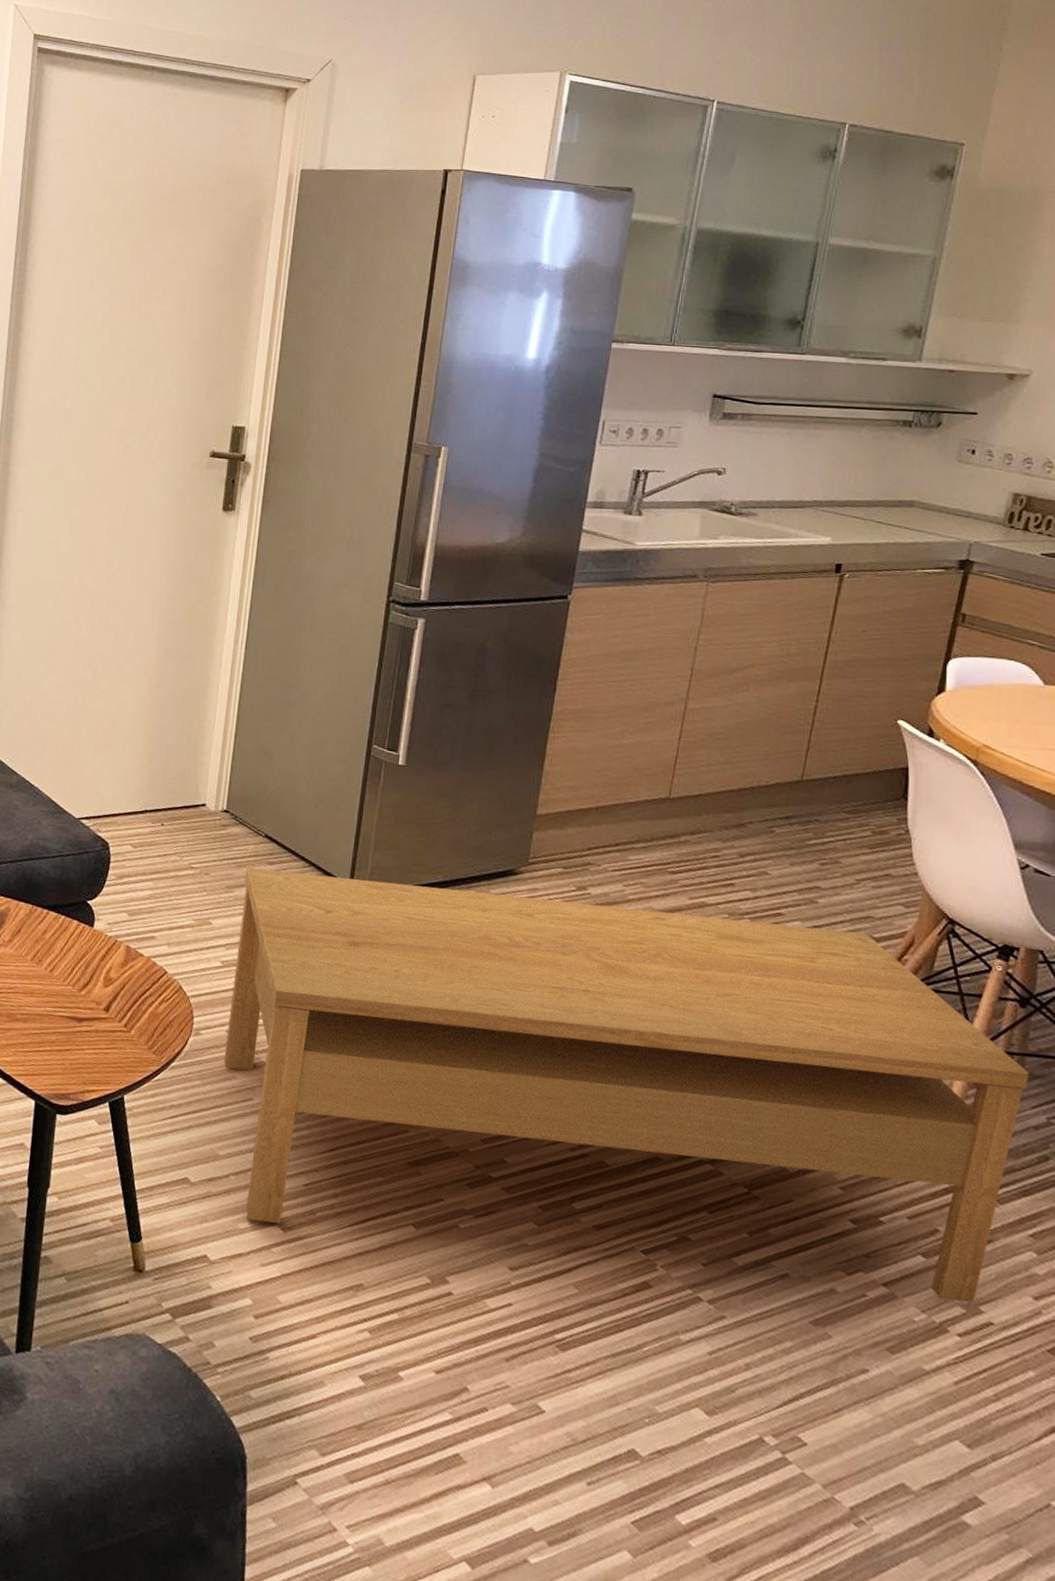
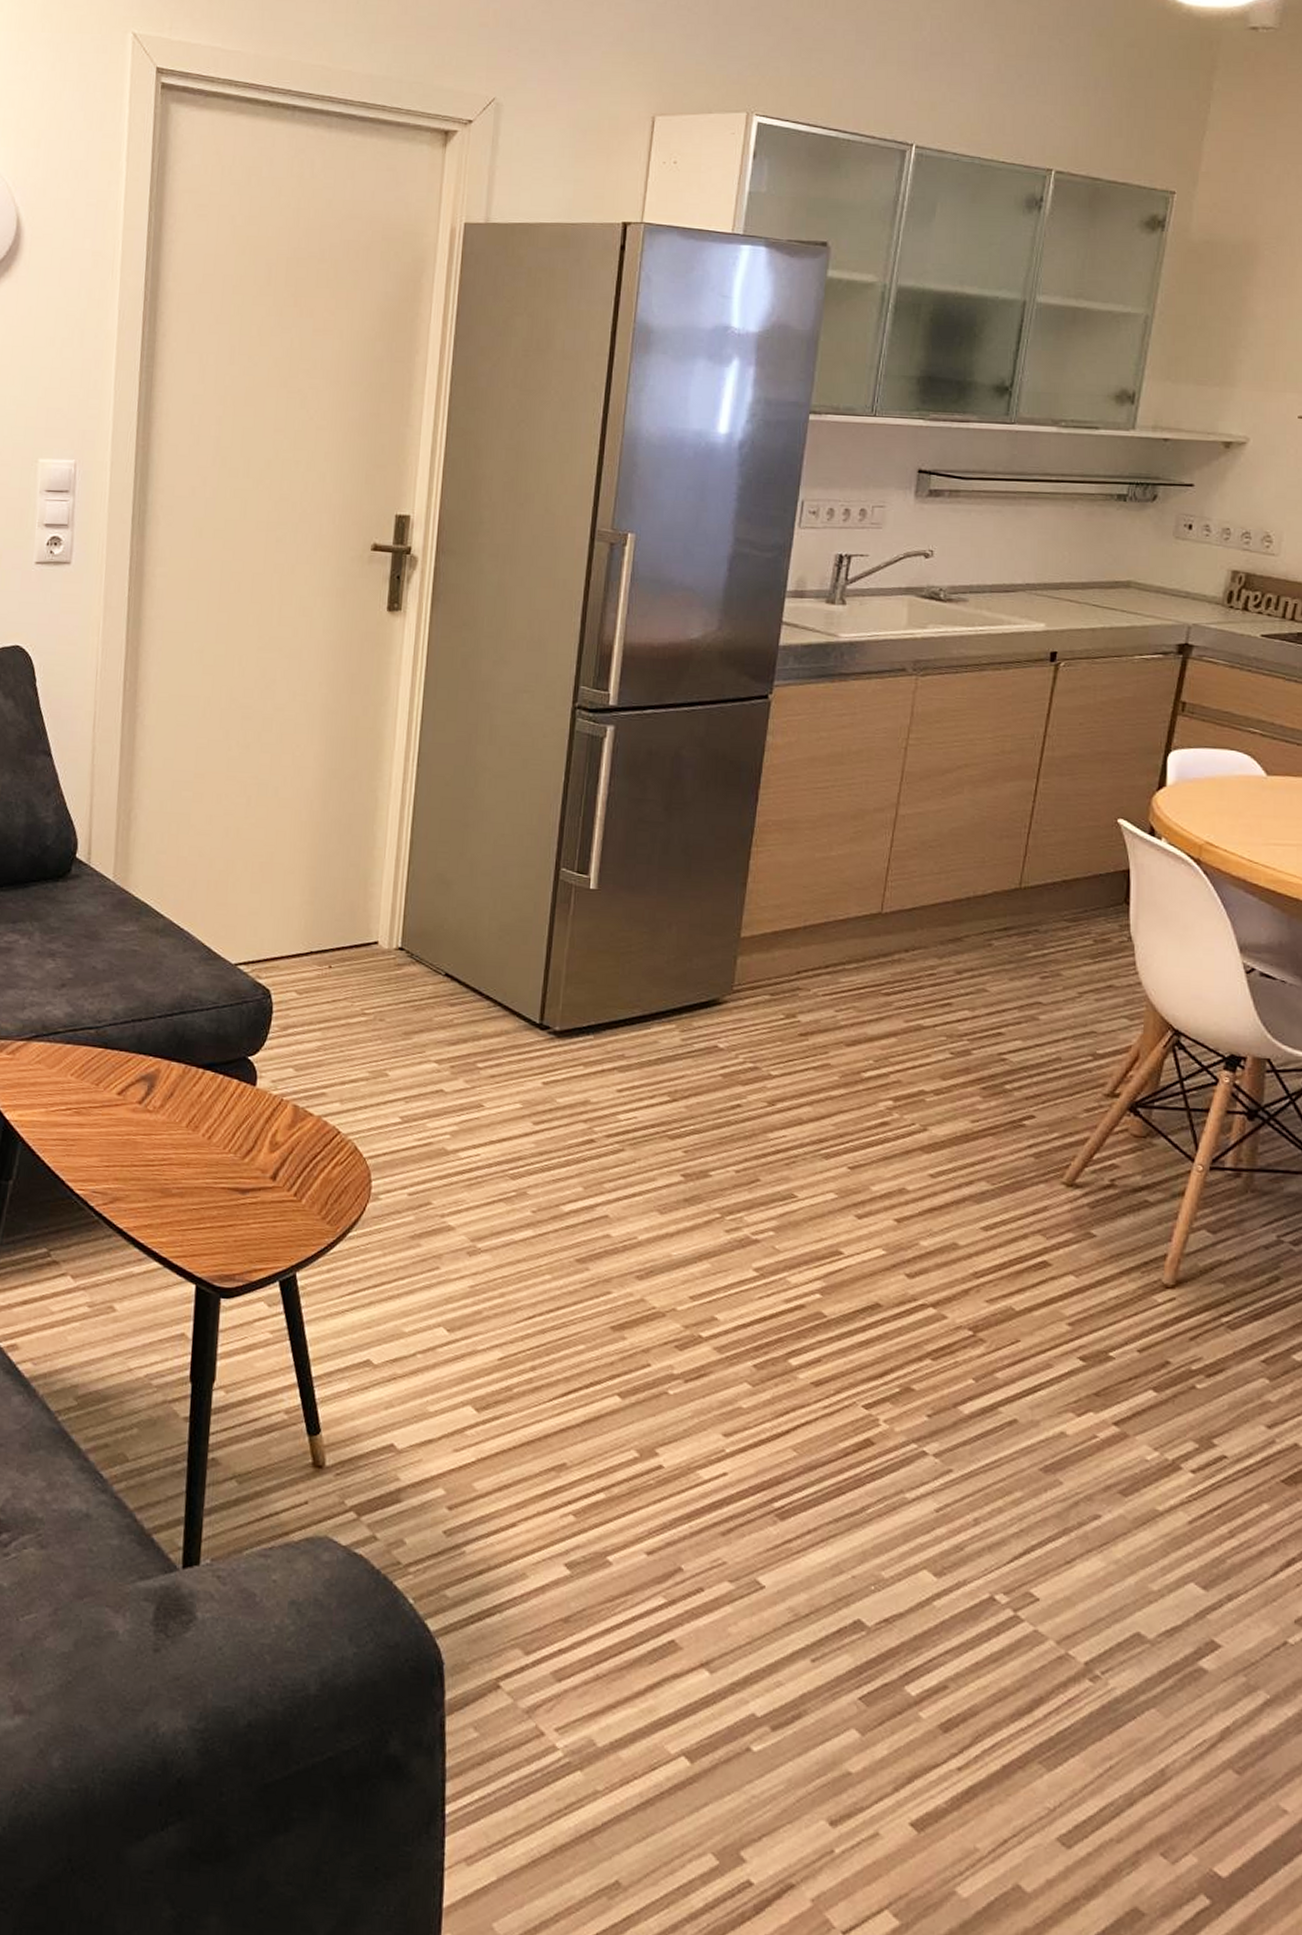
coffee table: present [223,868,1029,1303] -> none [406,1011,1258,1437]

